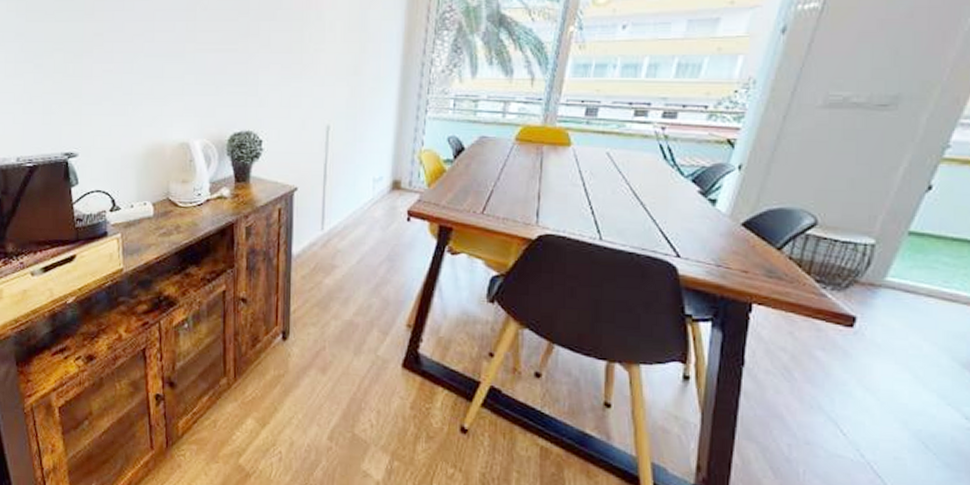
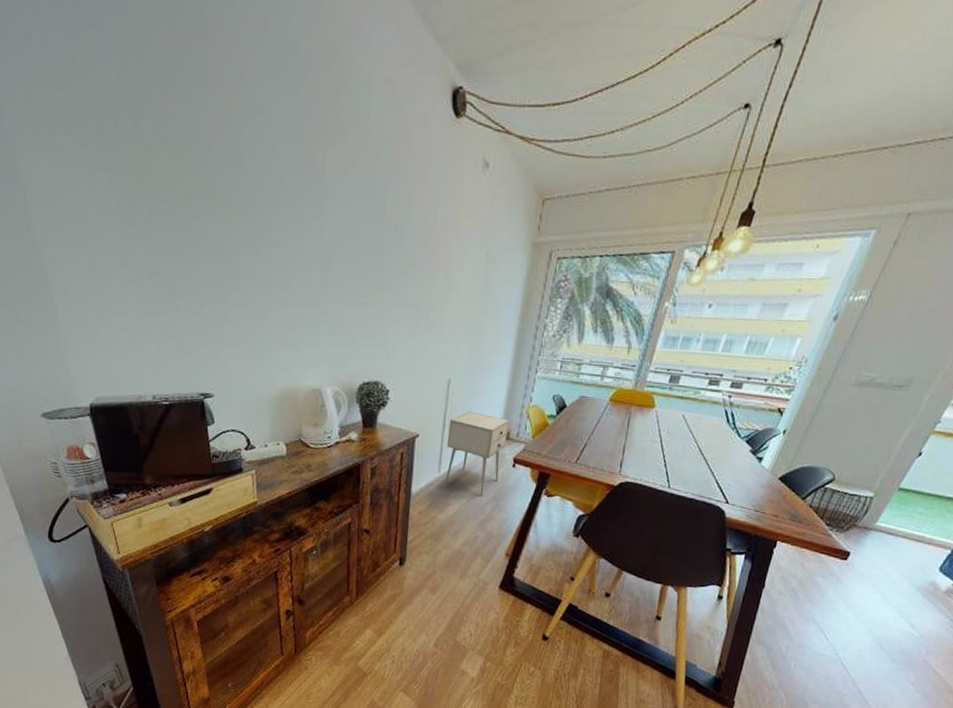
nightstand: none [330,159,400,255] -> present [445,411,510,496]

